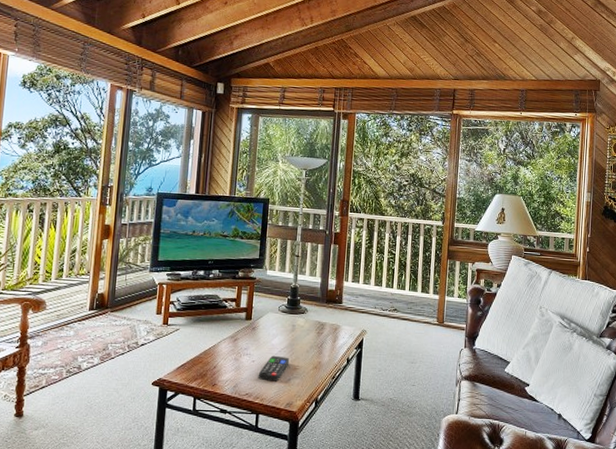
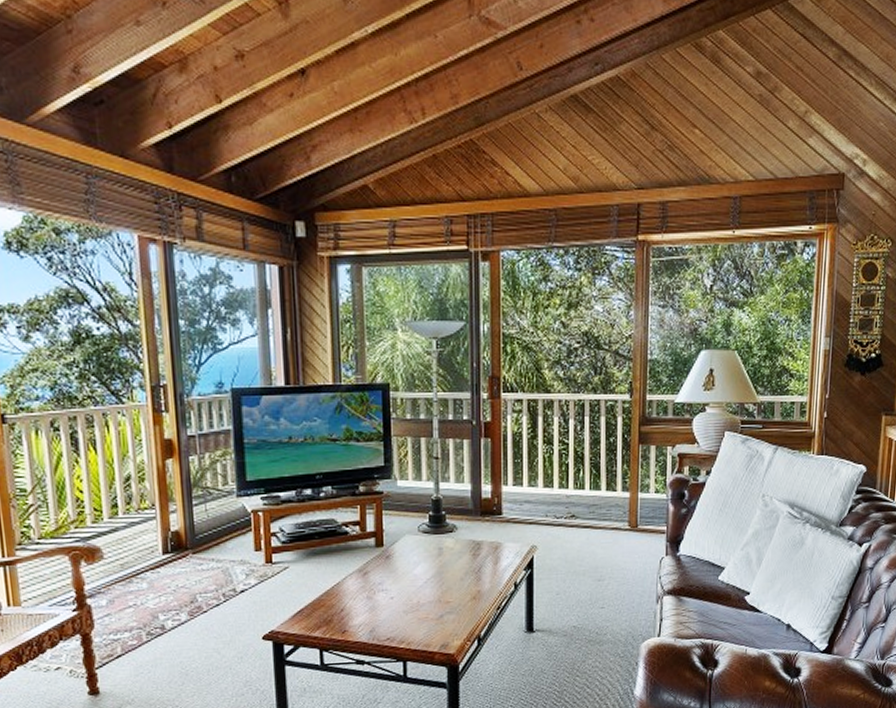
remote control: present [258,355,290,382] -> none [400,588,440,621]

